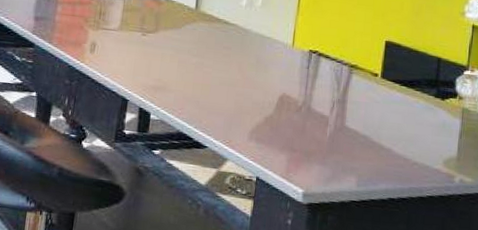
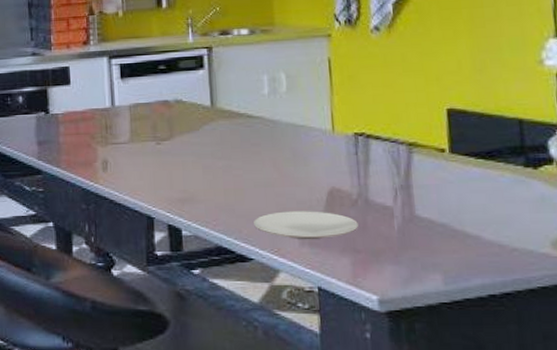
plate: none [213,108,299,137] -> present [254,211,358,240]

